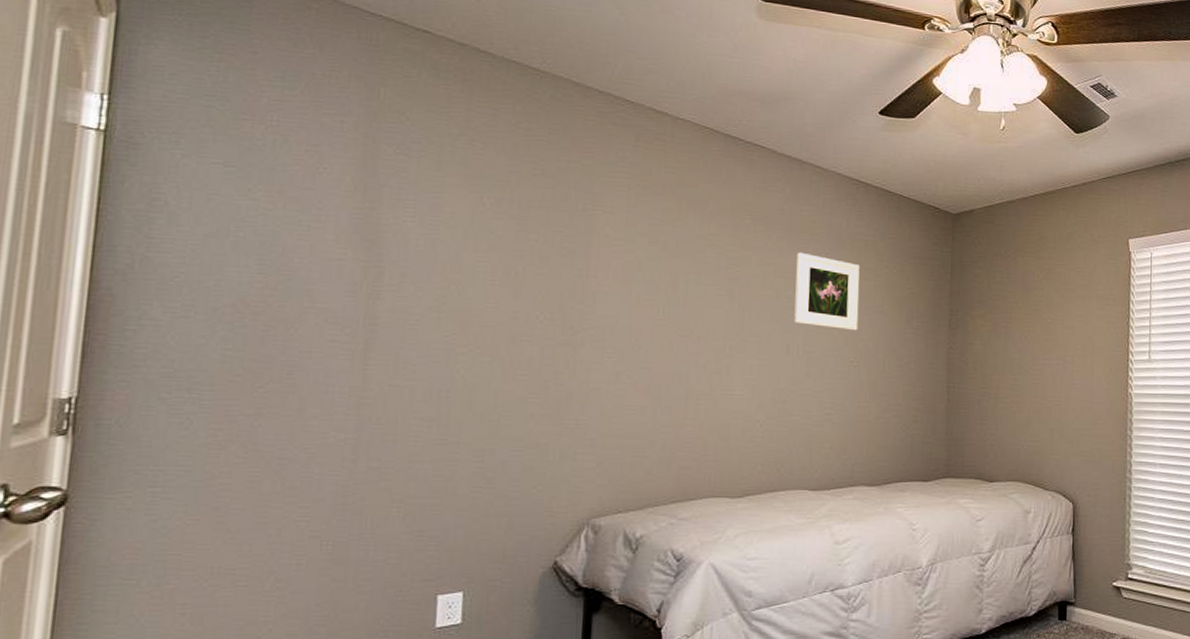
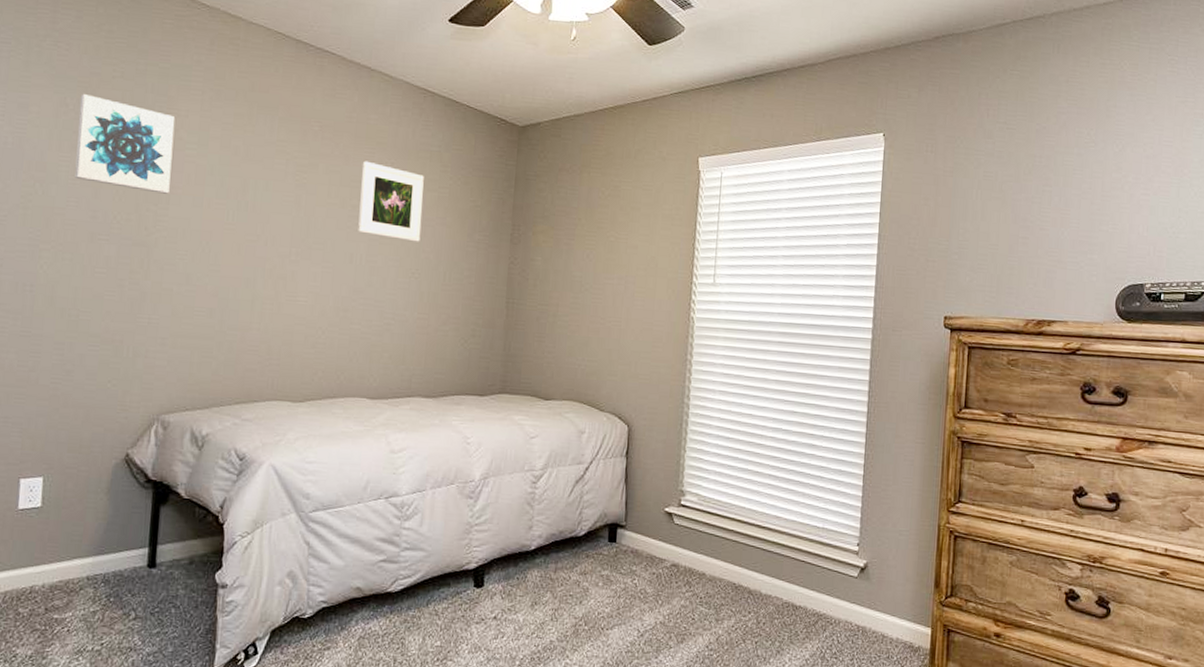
wall art: none [493,192,600,292] -> present [74,93,176,194]

